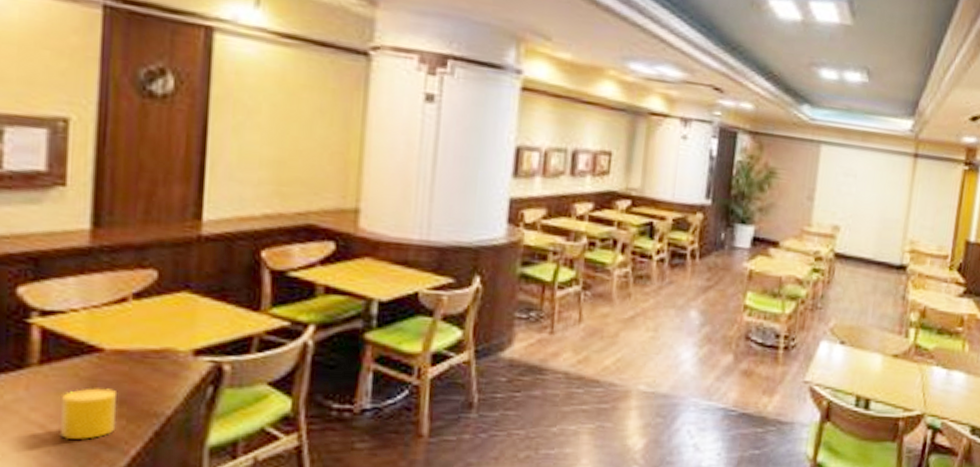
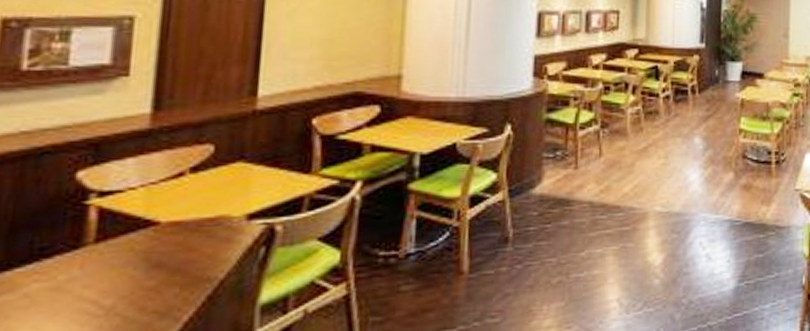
cup: present [59,388,117,439] -> none [111,259,171,312]

